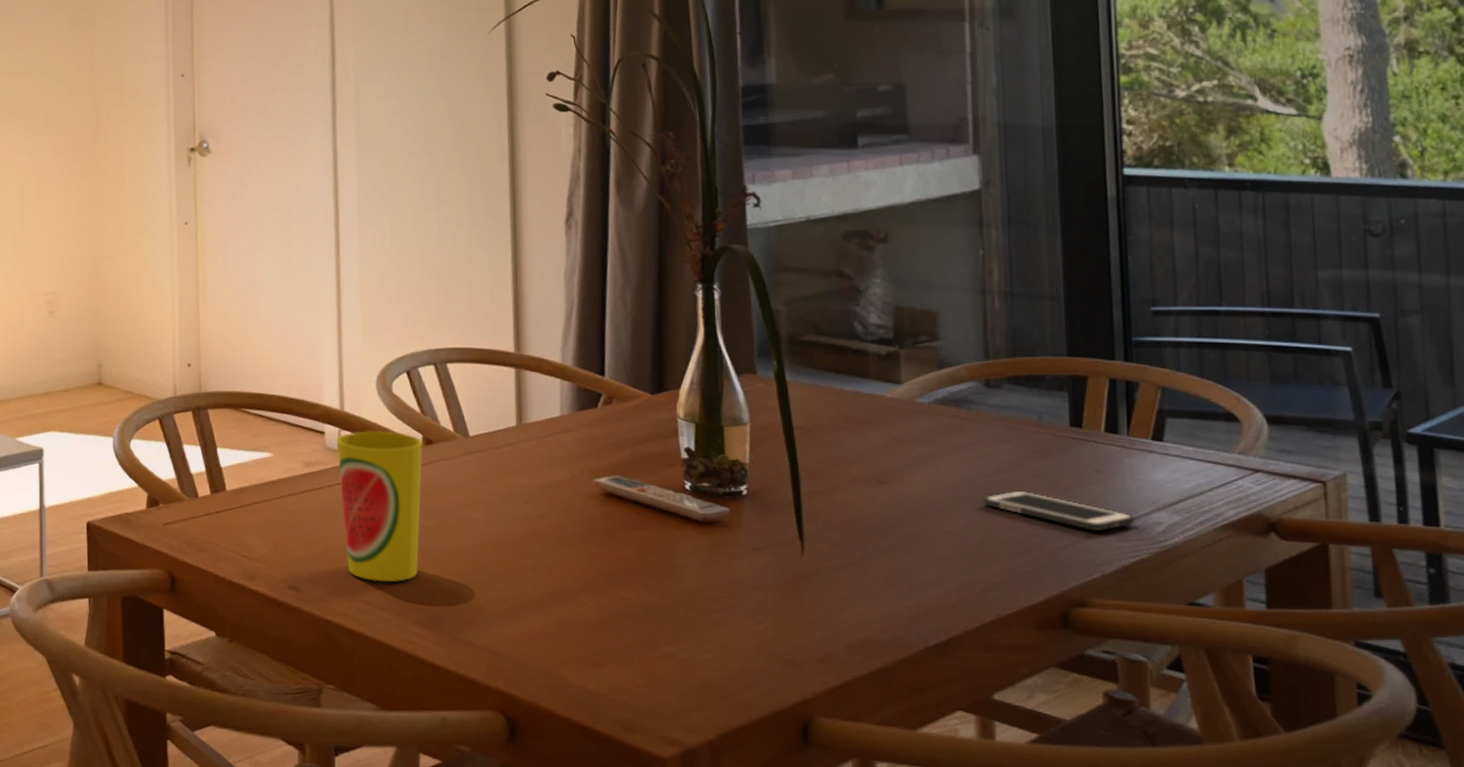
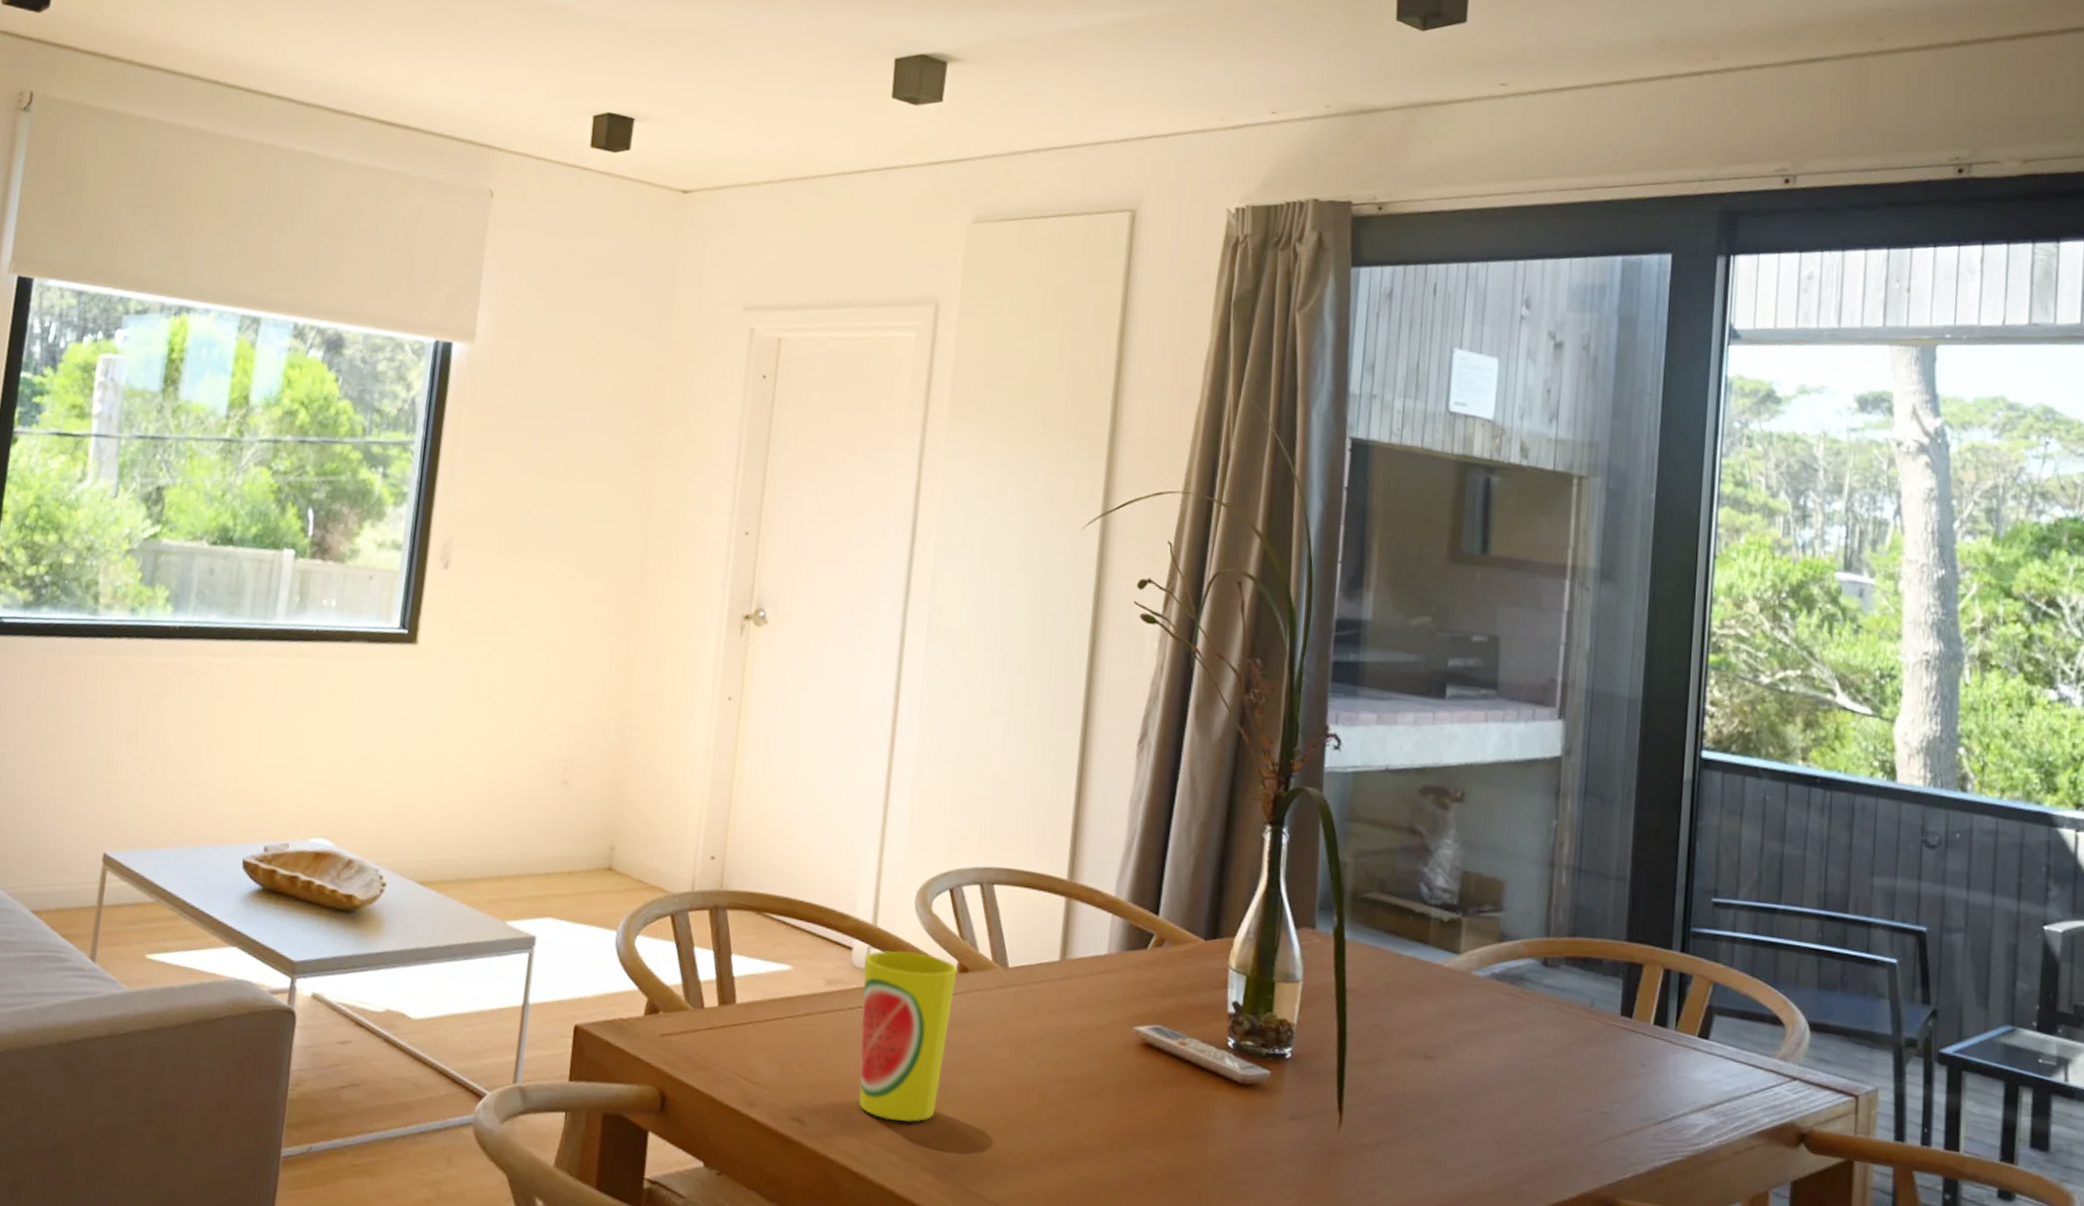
cell phone: present [983,490,1135,531] -> none [1527,1077,1673,1128]

